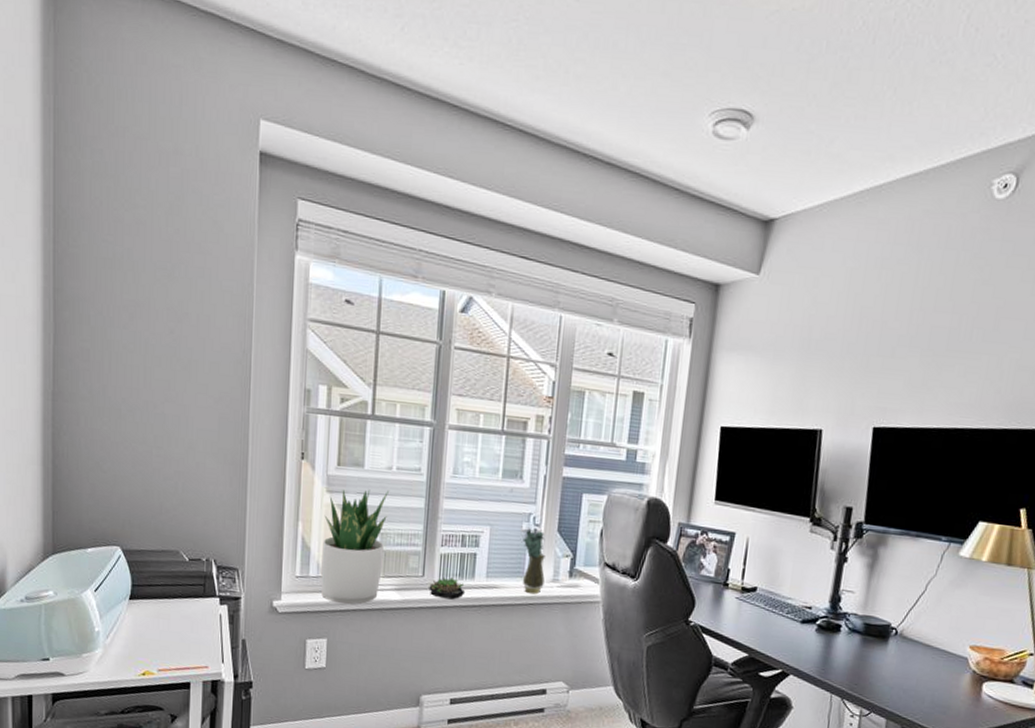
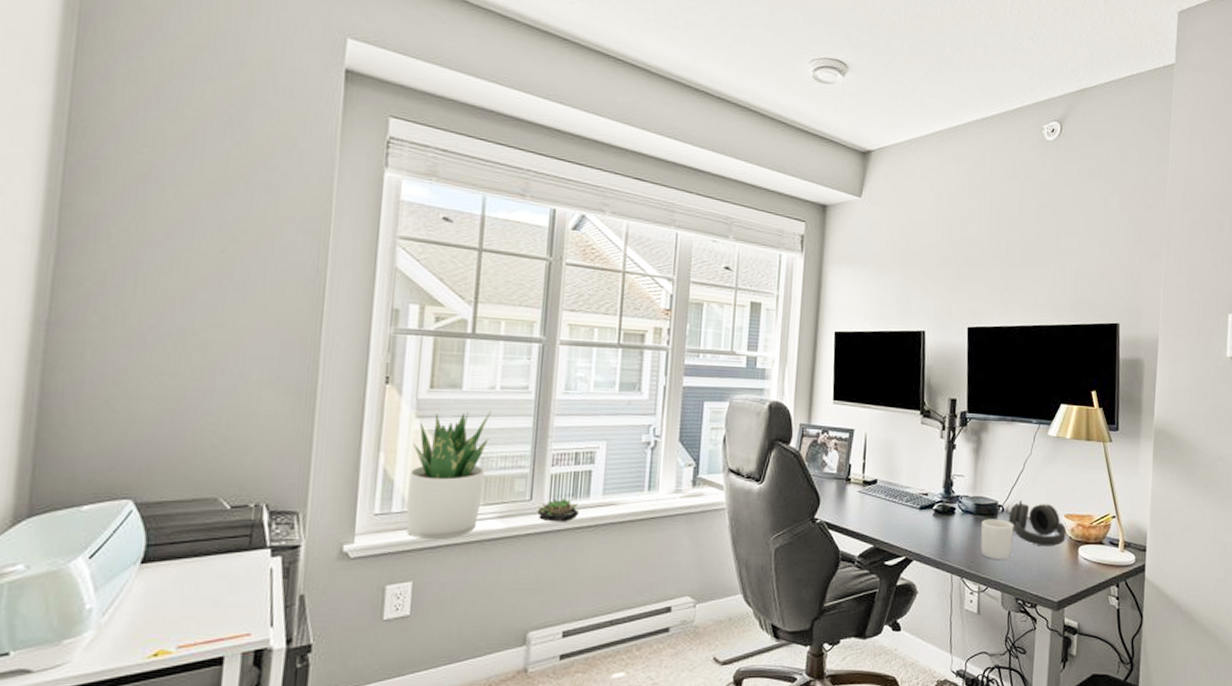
vase: present [522,527,545,595] -> none [642,439,667,508]
mug: none [866,640,908,687] -> present [980,519,1014,561]
headphones: none [901,624,970,679] -> present [1008,500,1066,547]

